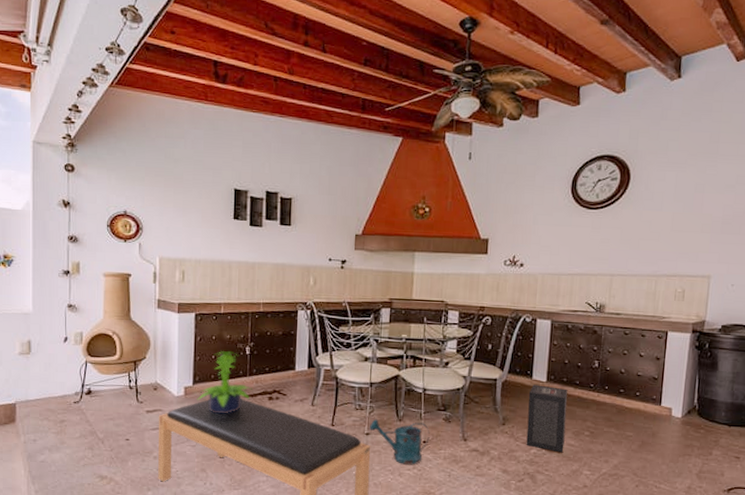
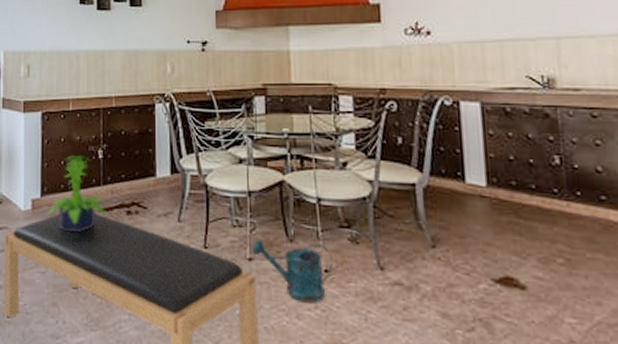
speaker: present [526,384,568,453] -> none [463,190,529,290]

